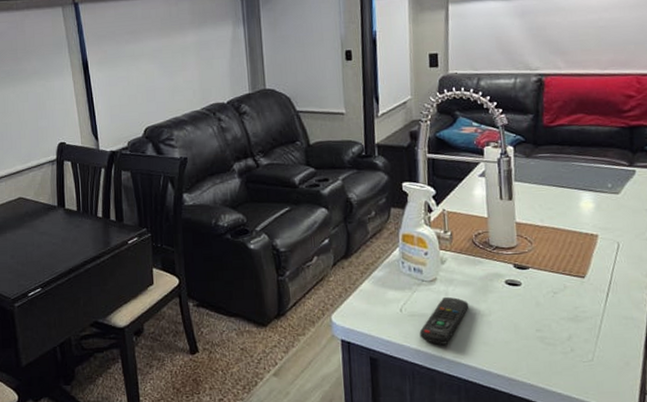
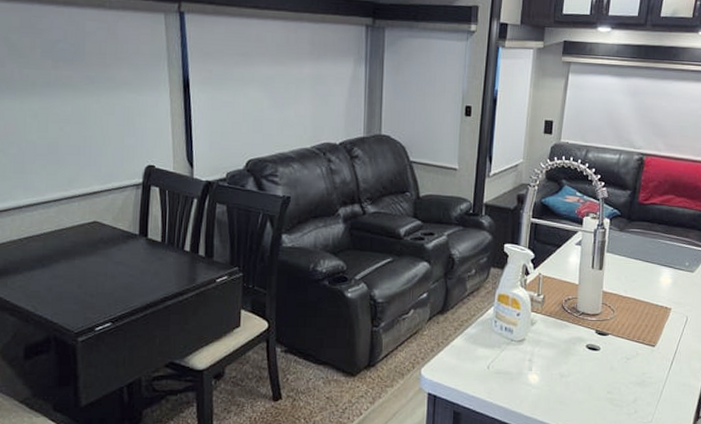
remote control: present [419,297,469,345] -> none [503,358,551,402]

